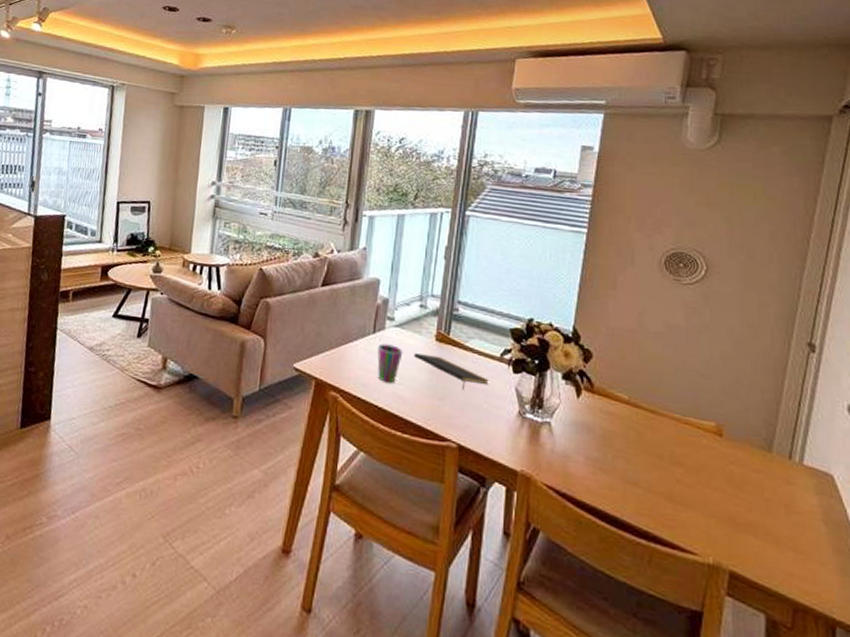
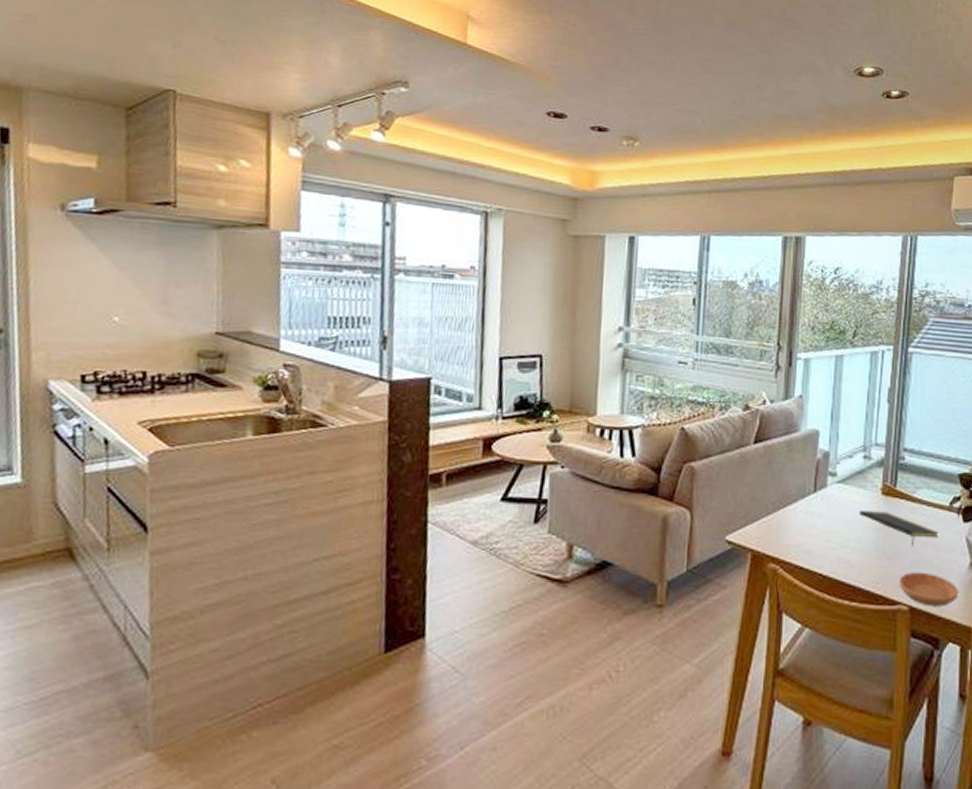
cup: present [377,343,403,383] -> none [820,503,847,547]
saucer: none [449,413,506,448] -> present [900,571,958,606]

